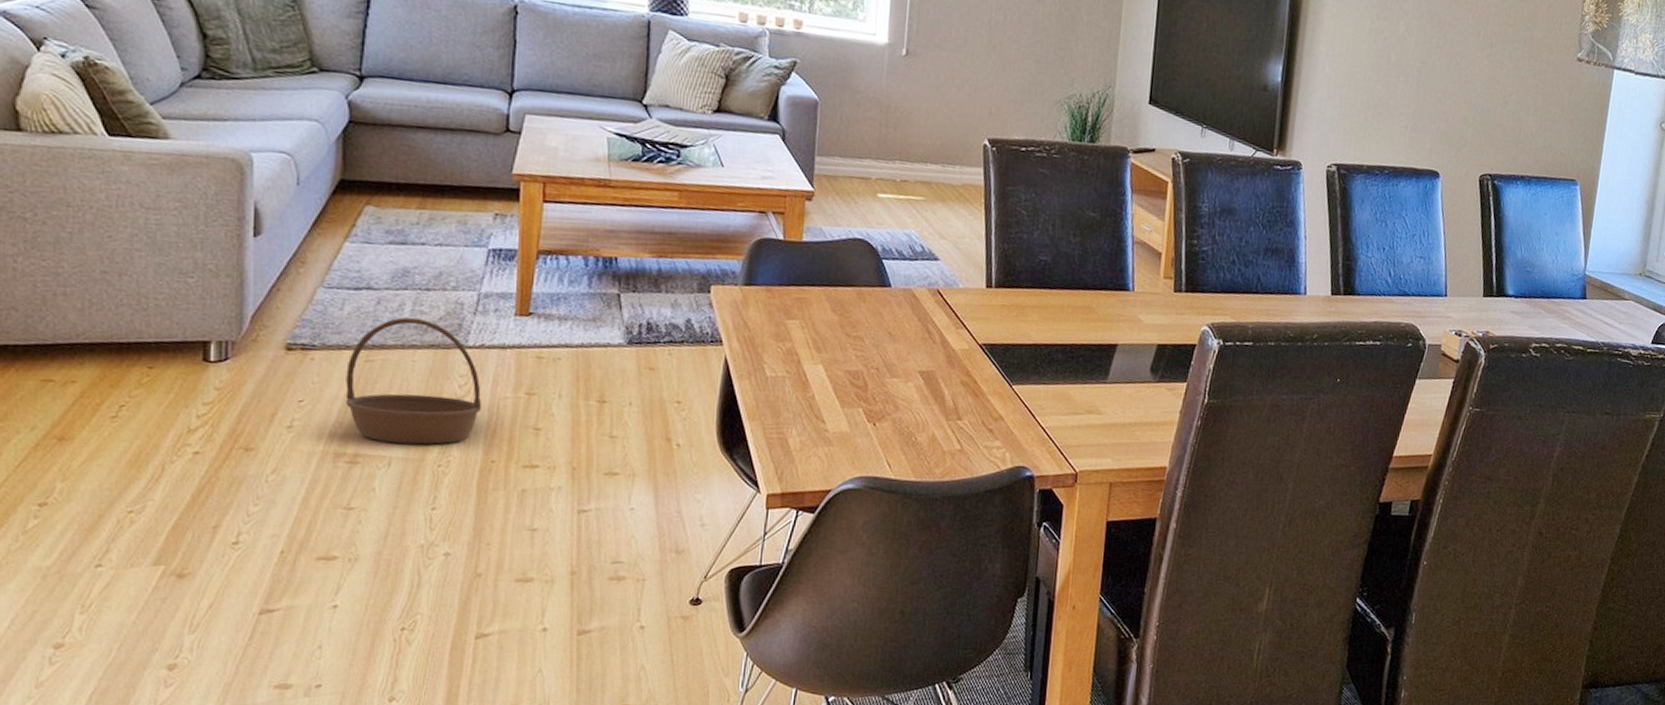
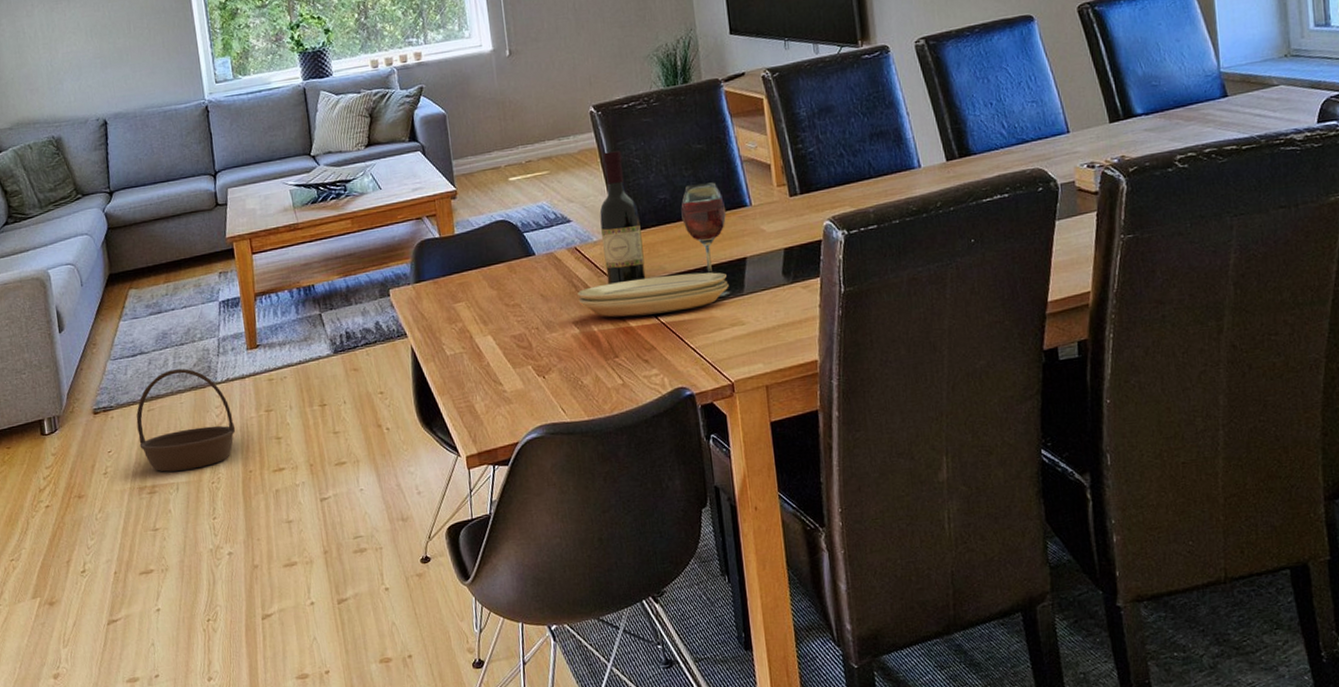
plate: none [929,337,1094,386] -> present [577,272,729,318]
wine bottle: none [965,194,1015,343] -> present [599,150,646,285]
wineglass: none [1059,253,1108,381] -> present [681,182,731,297]

